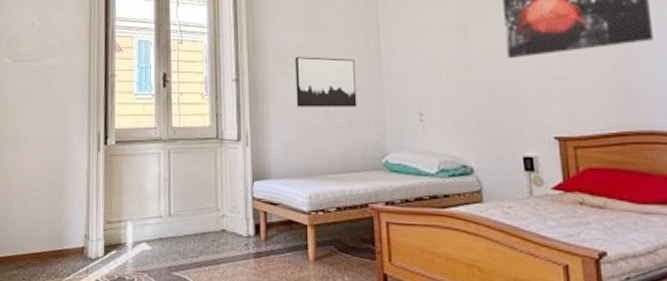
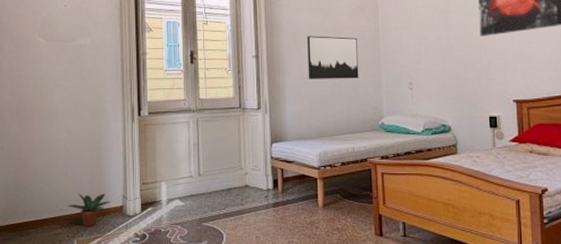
potted plant: none [24,230,72,269] -> present [67,193,111,227]

